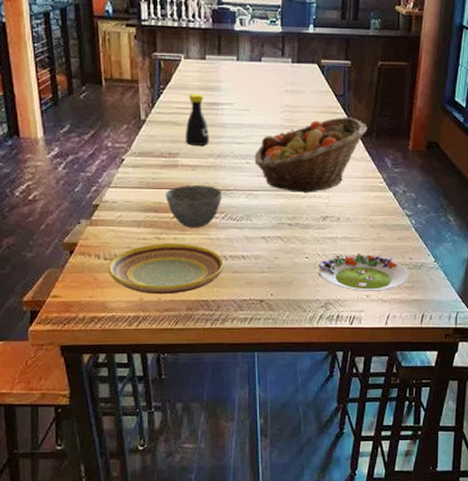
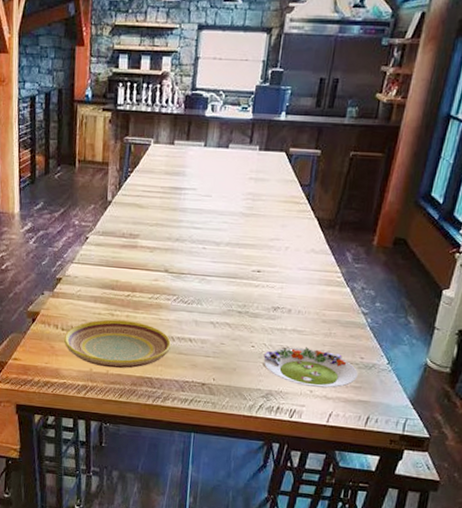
bowl: present [165,185,222,228] -> none [122,266,176,308]
bottle: present [185,94,209,146] -> none [146,178,170,229]
fruit basket: present [254,117,368,193] -> none [211,207,331,282]

